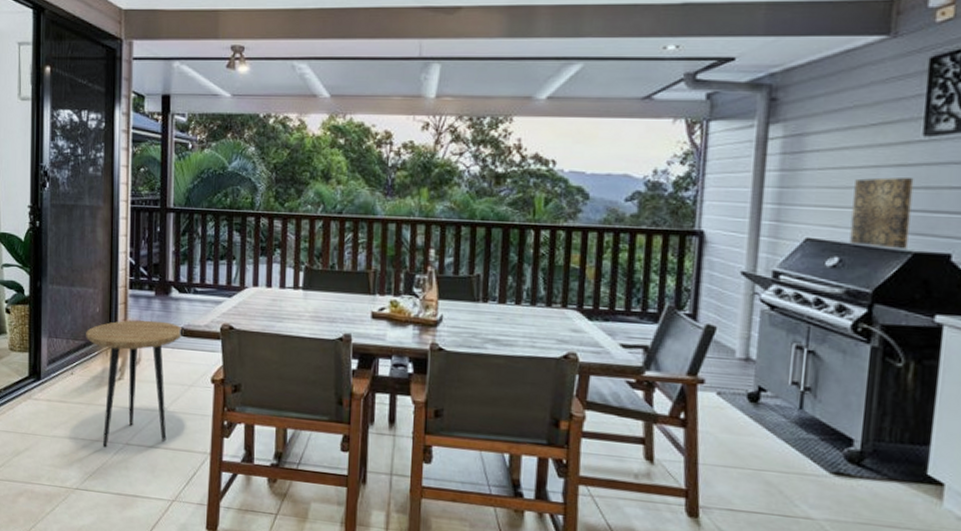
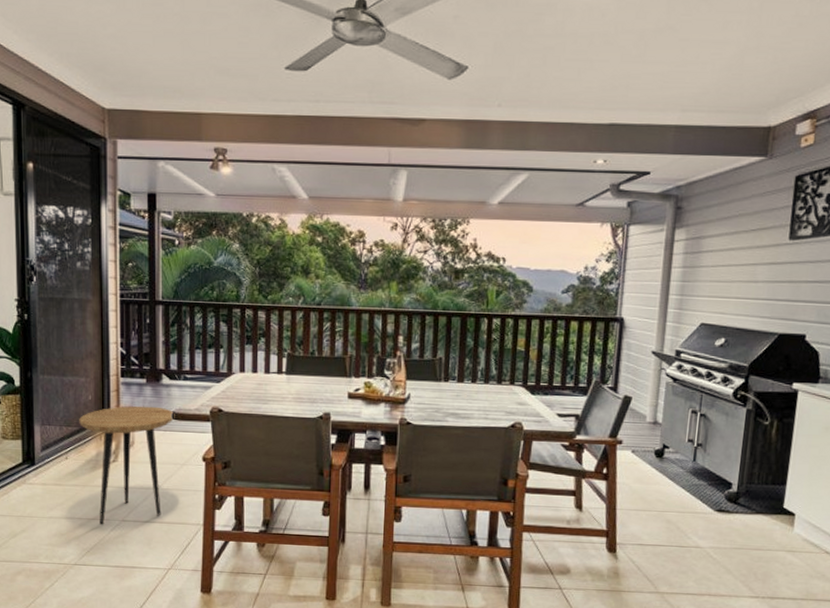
wall art: present [849,177,914,250] -> none [733,273,781,331]

